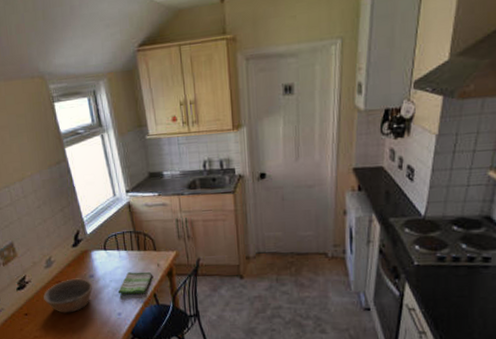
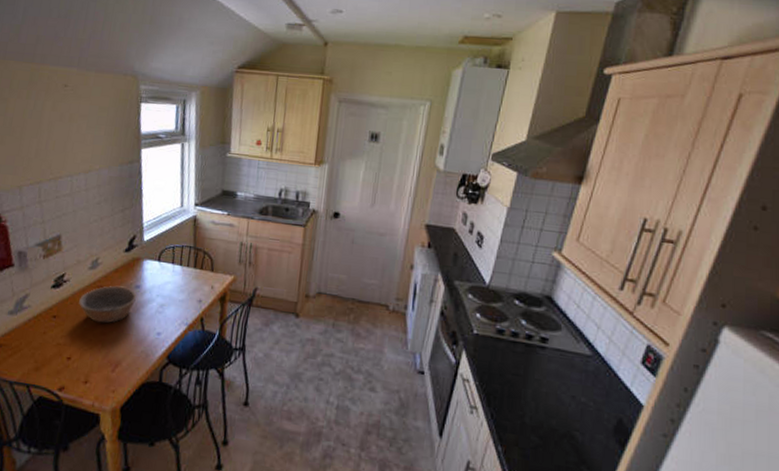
dish towel: present [118,271,152,294] -> none [162,289,204,315]

